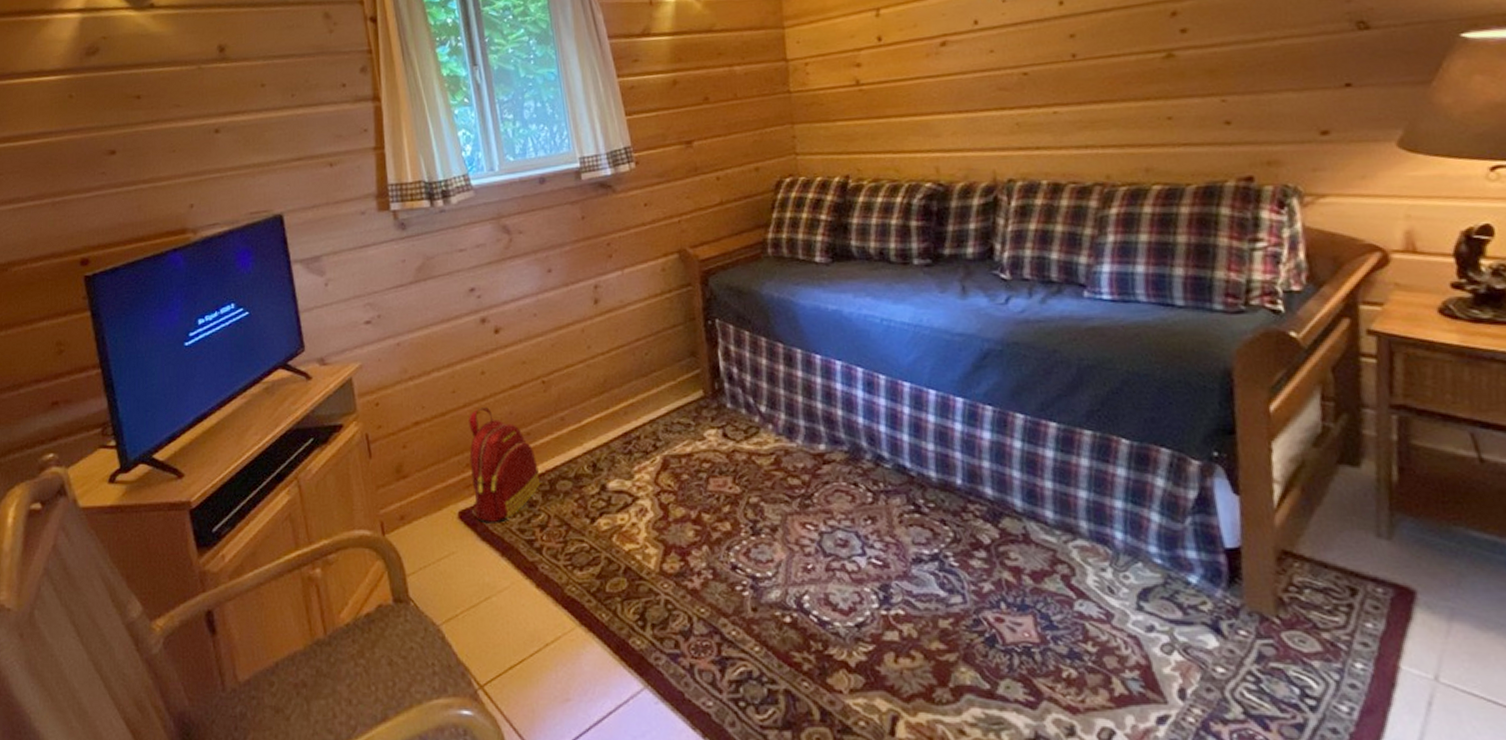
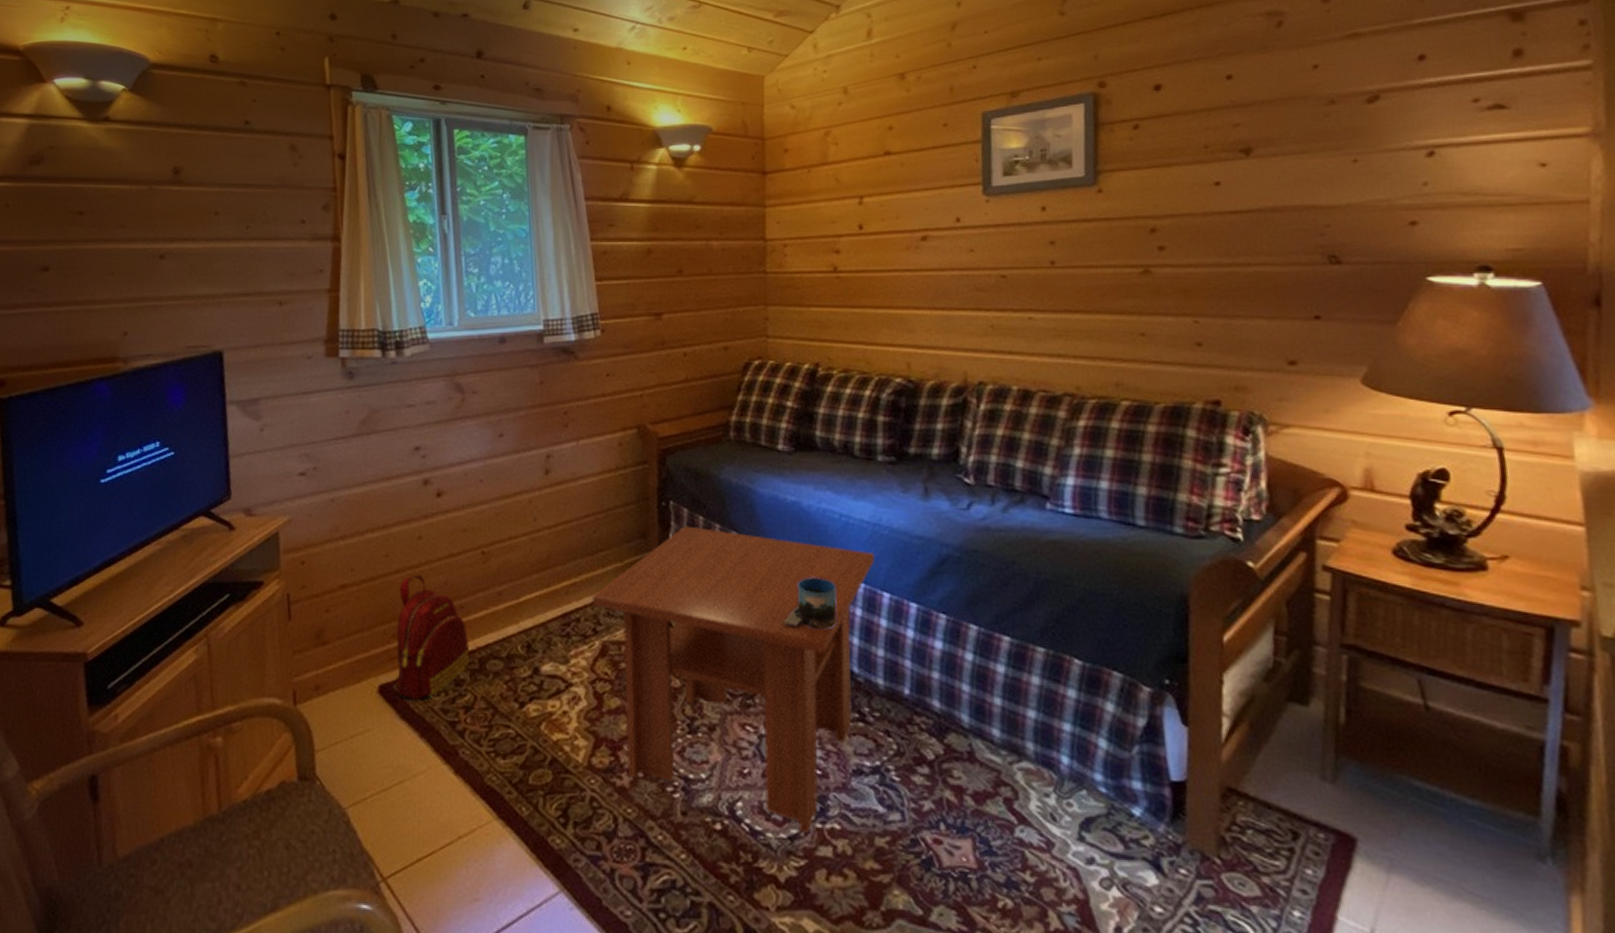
coffee table: none [649,341,919,621] -> present [591,526,875,834]
mug: none [834,380,886,430] -> present [783,577,837,630]

